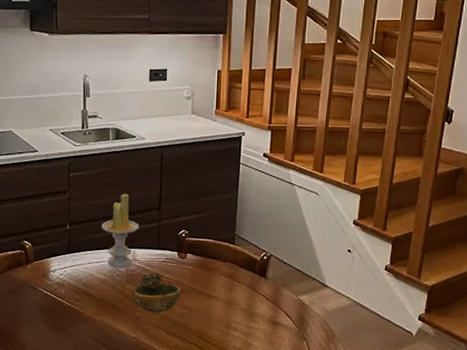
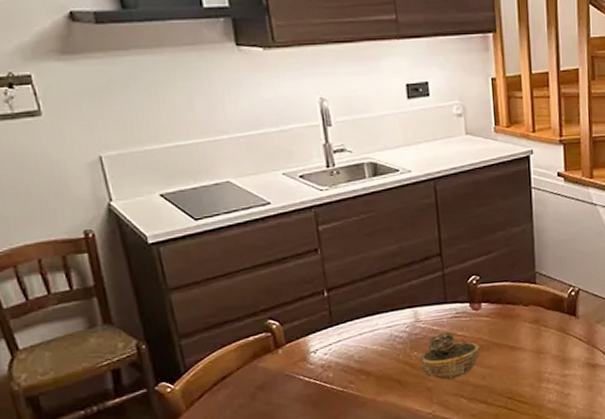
candle: present [101,193,139,269] -> none [369,242,418,335]

